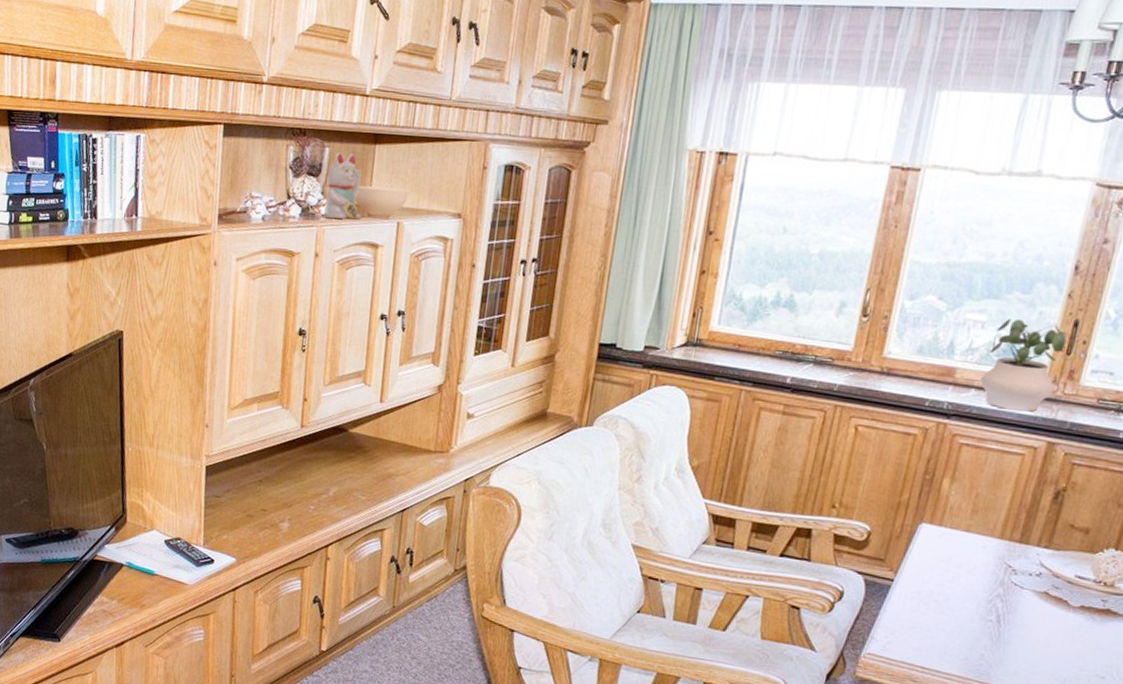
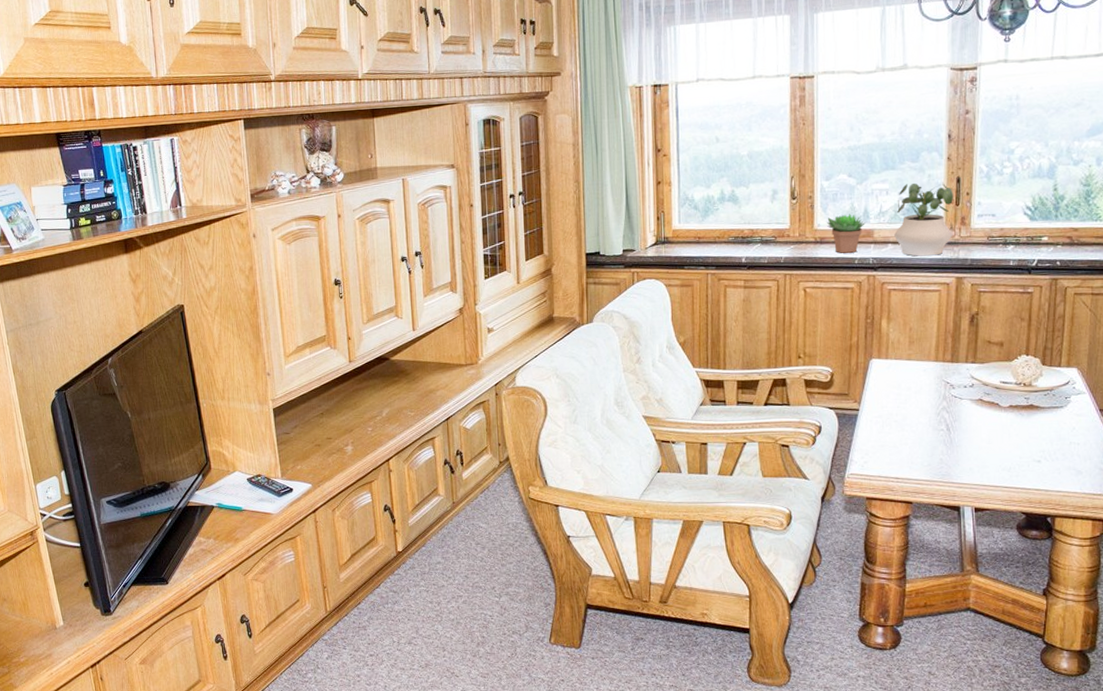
decorative figurine: present [324,152,362,221] -> none [336,128,372,185]
bowl: present [354,186,410,220] -> none [363,151,409,179]
succulent plant: none [899,344,948,393] -> present [826,214,865,253]

